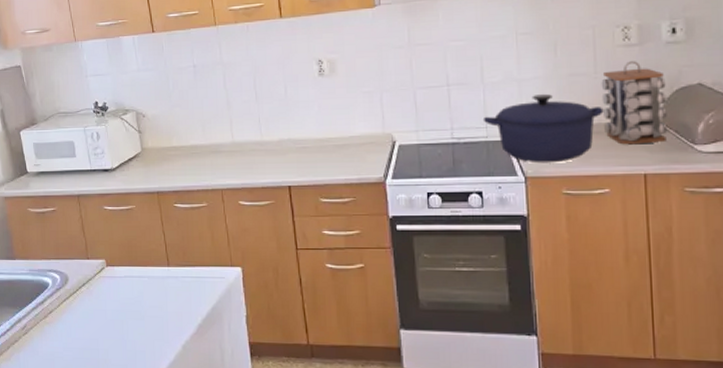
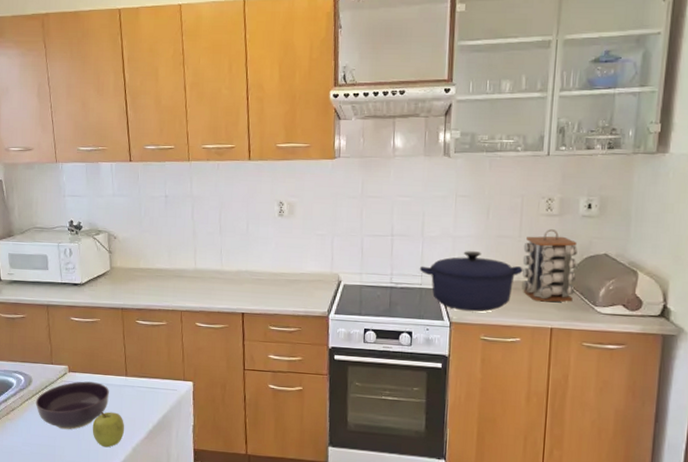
bowl: none [73,275,152,330] -> present [35,381,109,430]
fruit: none [136,307,172,347] -> present [92,412,125,448]

